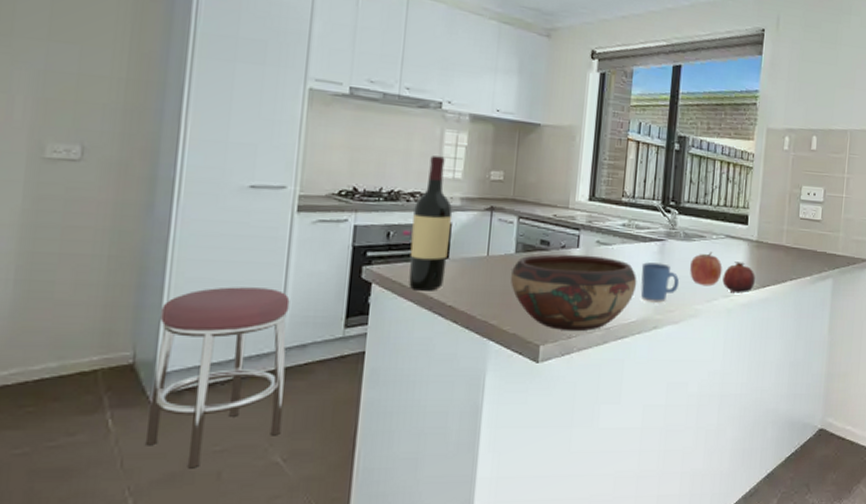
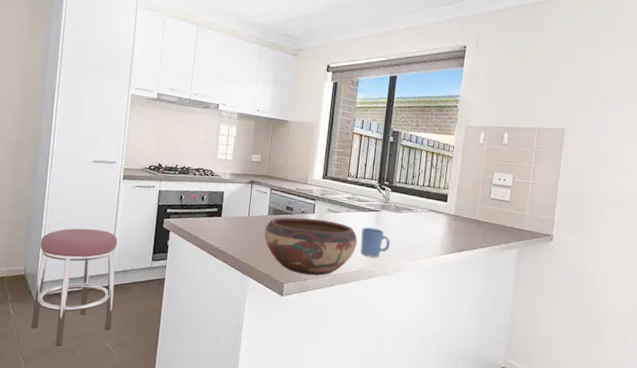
wine bottle: present [409,155,453,291] -> none [194,142,225,239]
fruit: present [689,252,722,287] -> none [398,222,425,249]
fruit: present [722,261,755,294] -> none [425,230,452,256]

